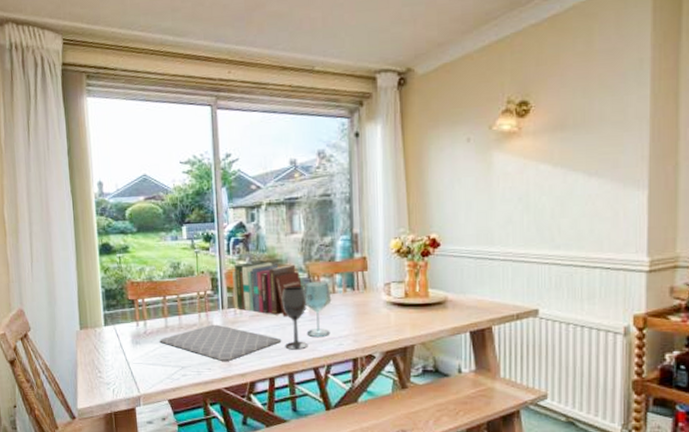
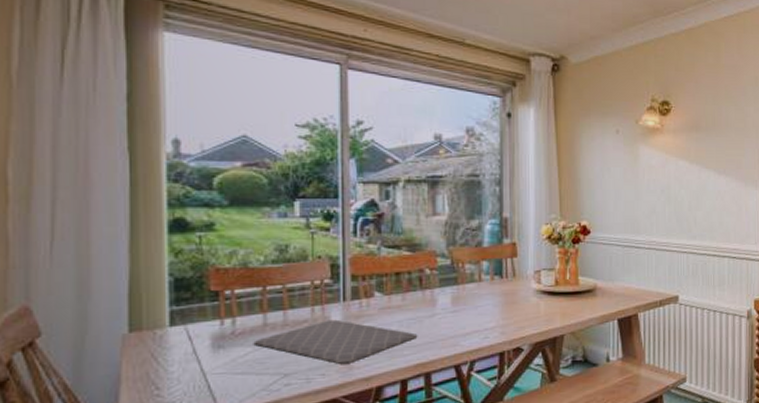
books: present [232,260,307,316] -> none [359,244,449,308]
wine glass: present [281,285,308,350] -> none [419,273,449,346]
wine glass: present [303,281,332,337] -> none [445,268,478,330]

